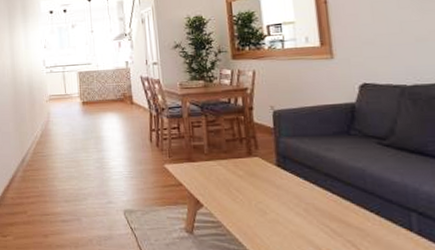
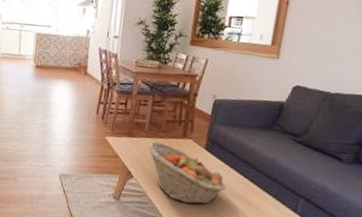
fruit basket: none [211,164,315,231] -> present [147,141,227,205]

